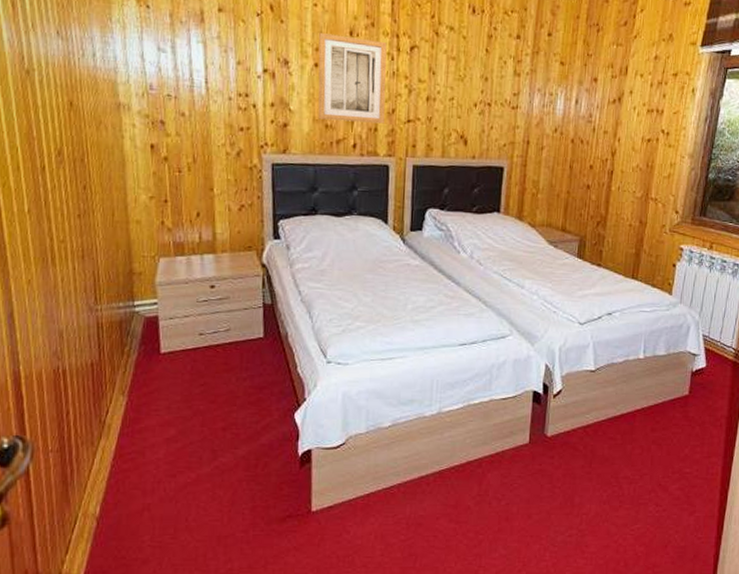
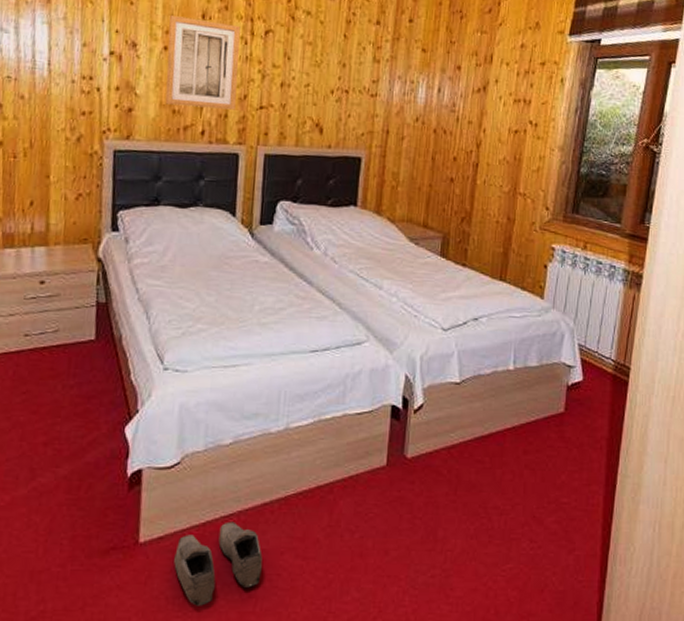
shoe: none [343,492,420,563] -> present [174,521,263,606]

